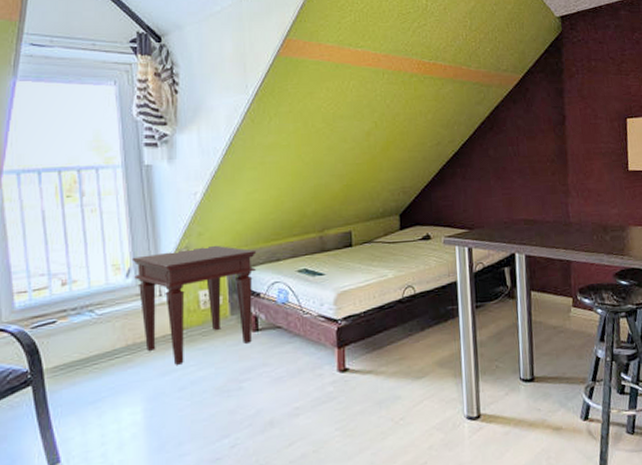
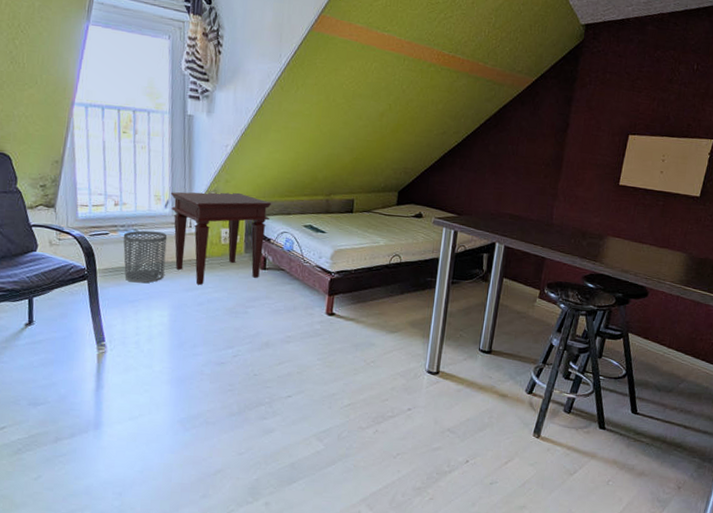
waste bin: none [75,308,133,378] -> present [123,230,168,283]

